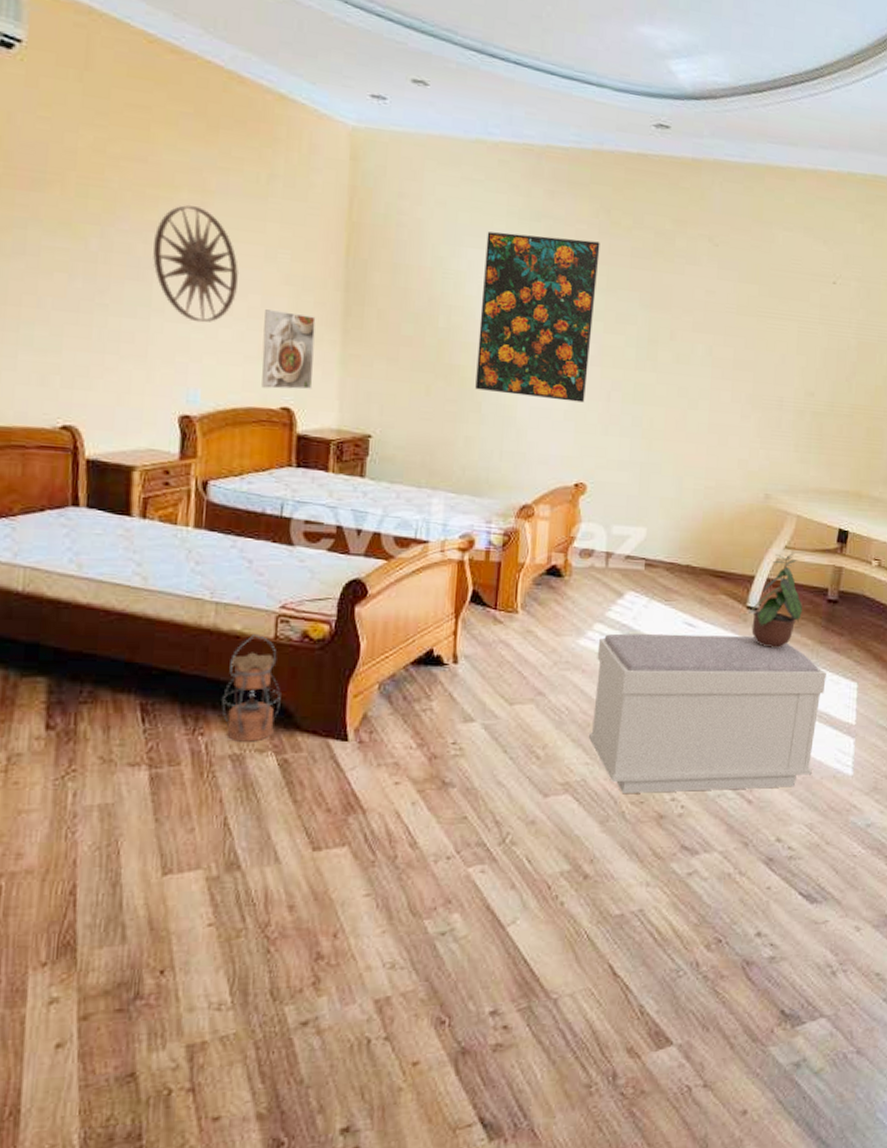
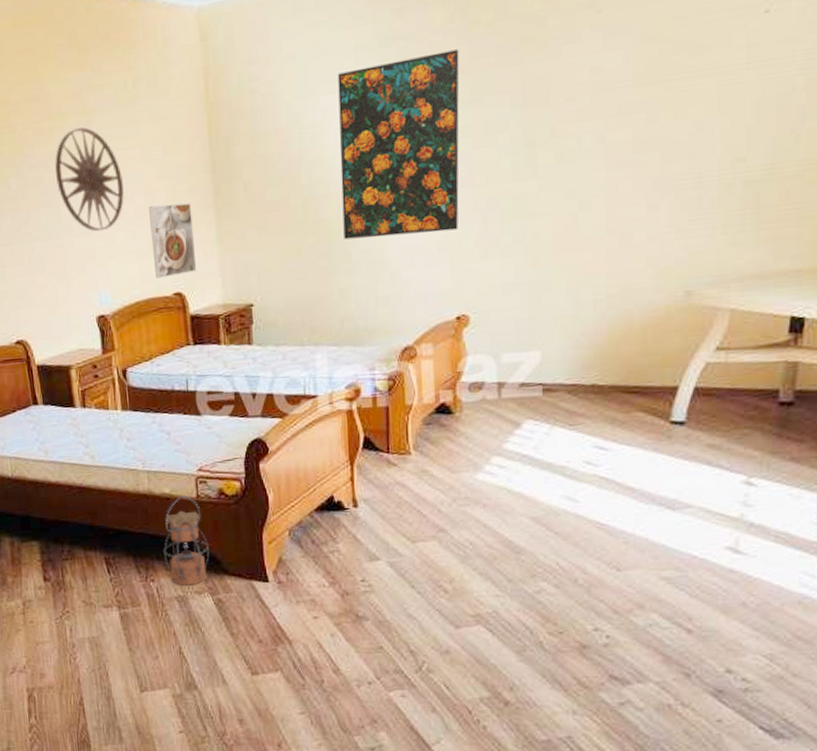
bench: present [588,633,826,793] -> none [495,454,782,624]
potted plant: present [749,553,803,648] -> none [673,353,746,464]

